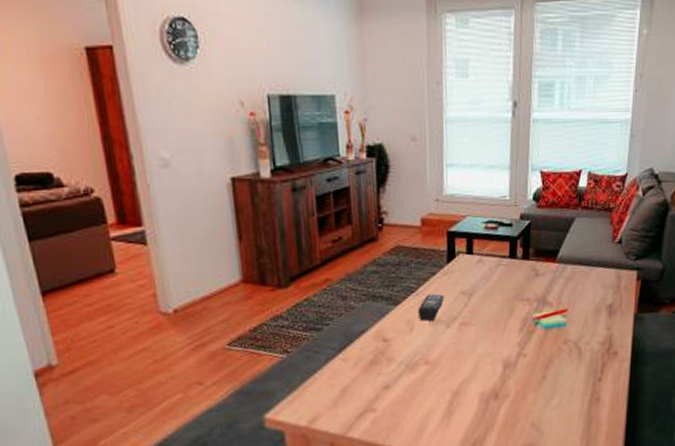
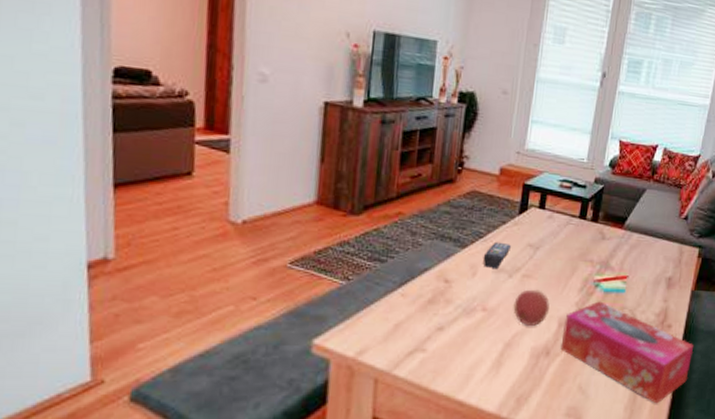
fruit: none [455,335,492,374] -> present [513,289,550,327]
tissue box: none [508,338,642,431] -> present [560,301,693,404]

